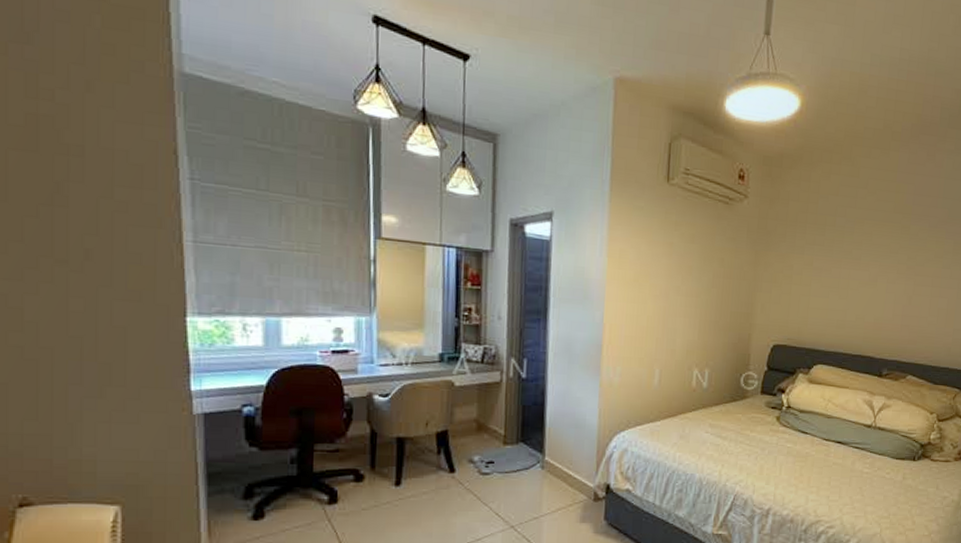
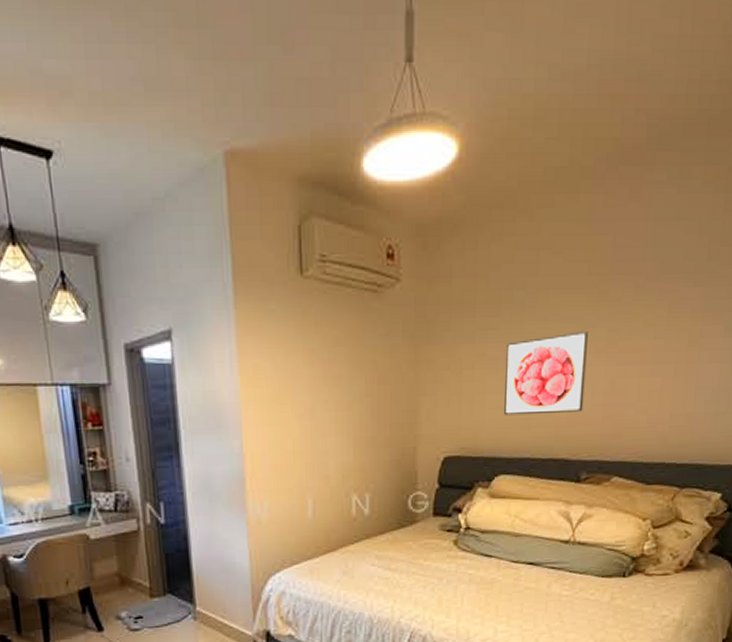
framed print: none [824,255,893,319] -> present [504,332,588,416]

